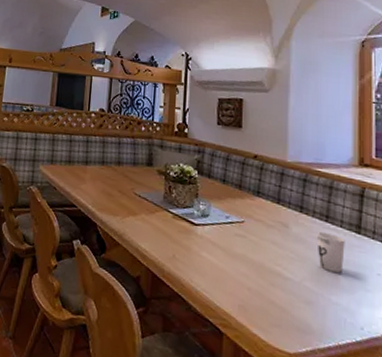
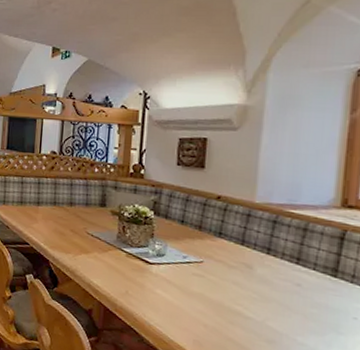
cup: present [316,232,345,274] -> none [284,274,318,316]

